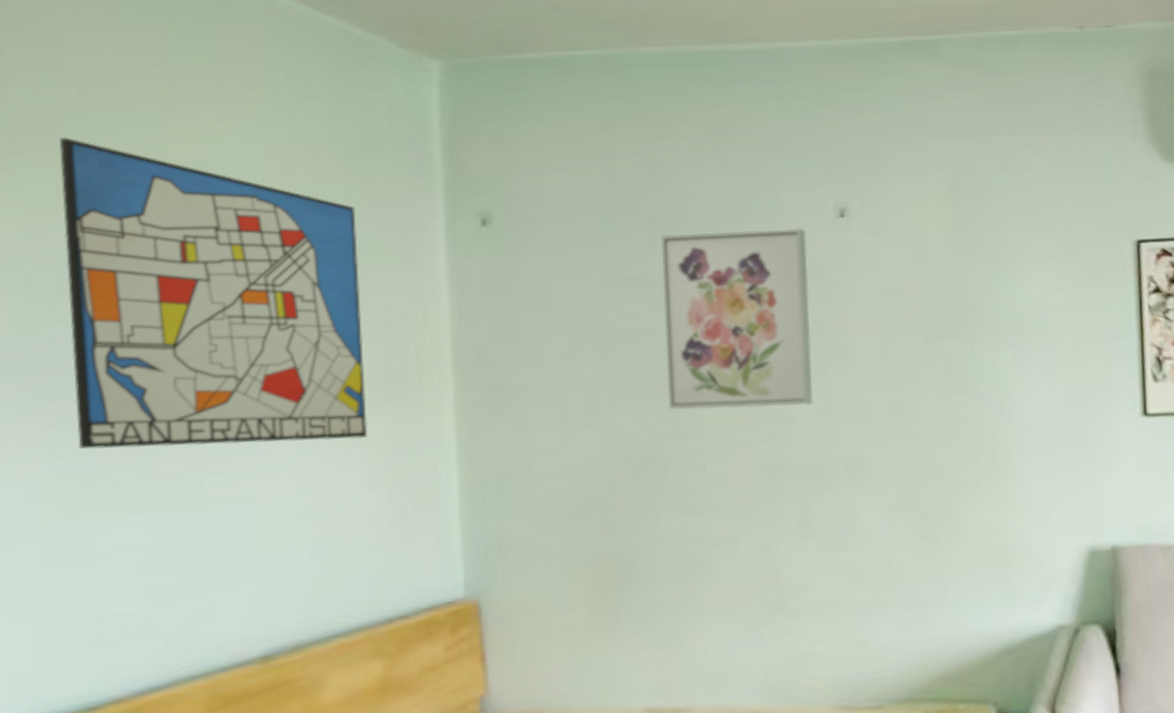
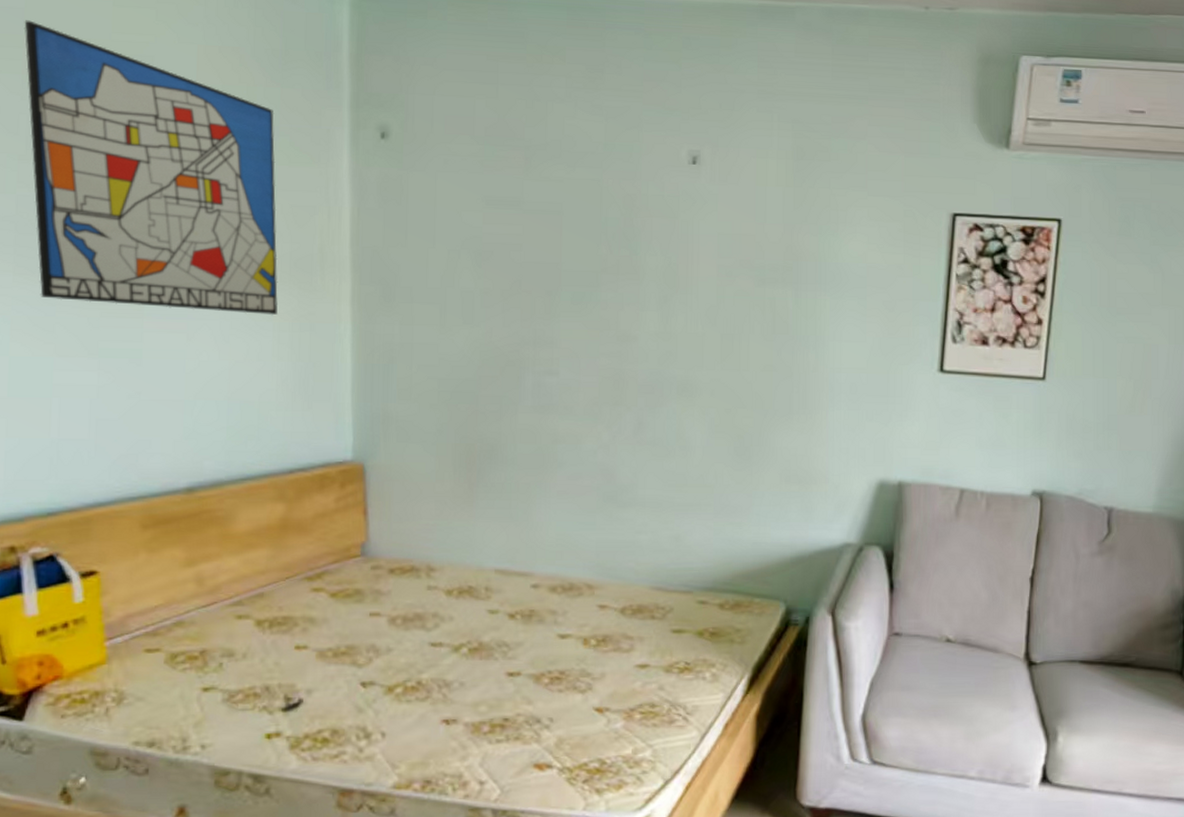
wall art: present [661,227,814,411] -> none [532,162,661,330]

